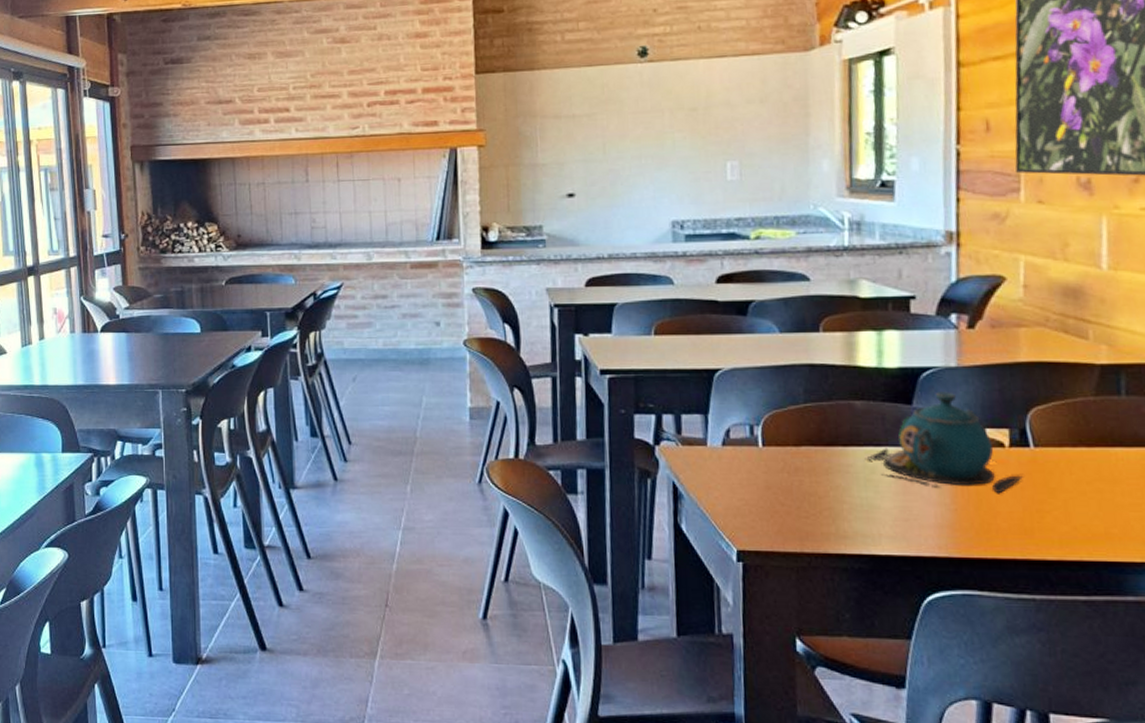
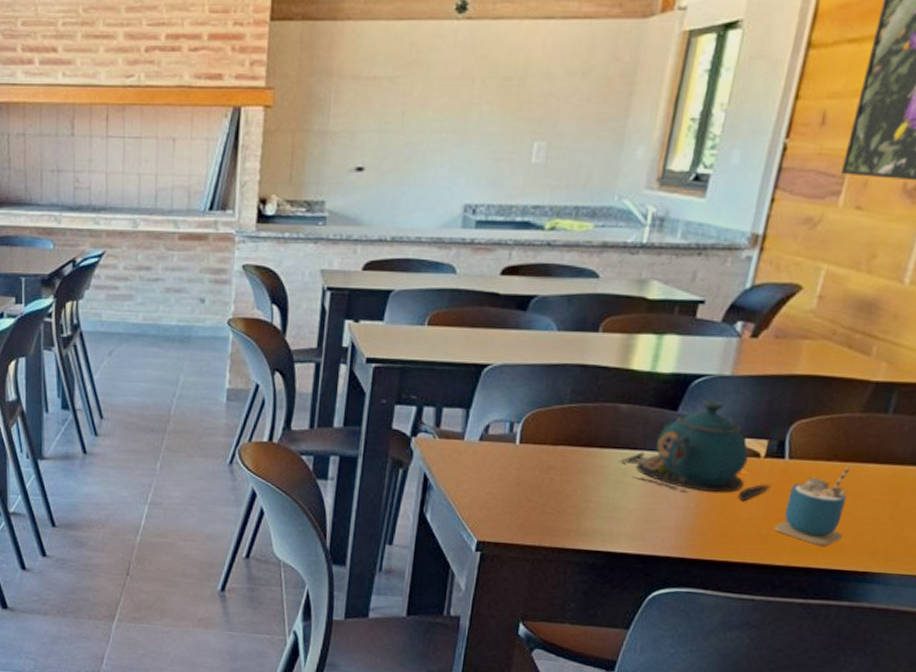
cup: none [1036,451,1109,537] -> present [774,466,852,546]

